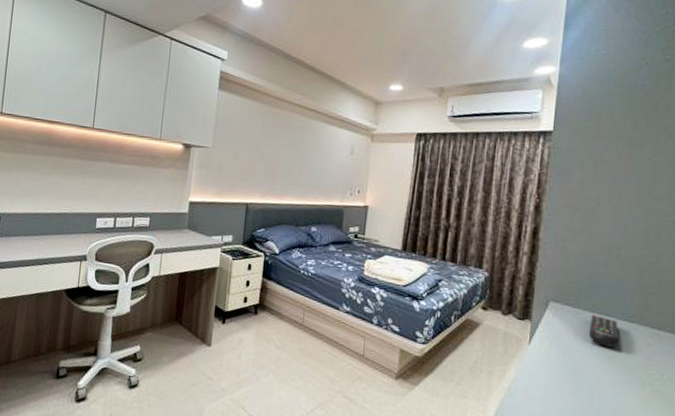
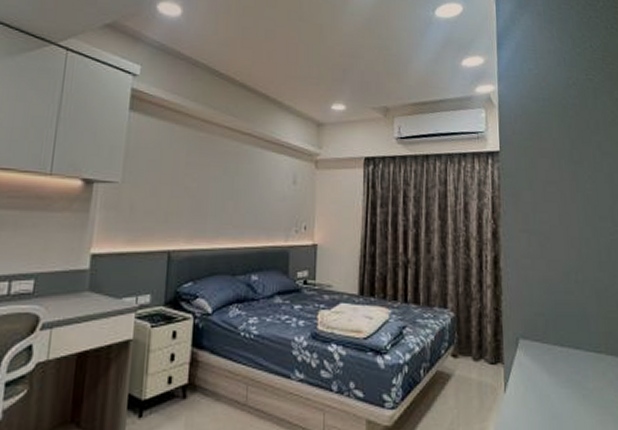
remote control: present [589,314,619,348] -> none [561,348,591,384]

